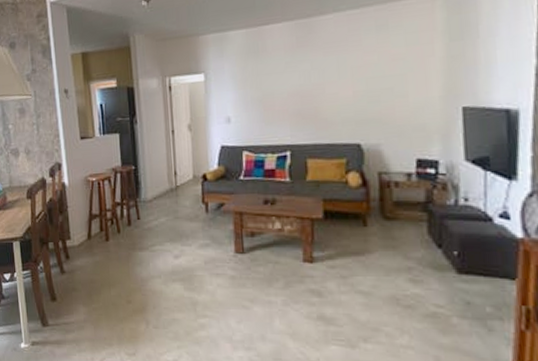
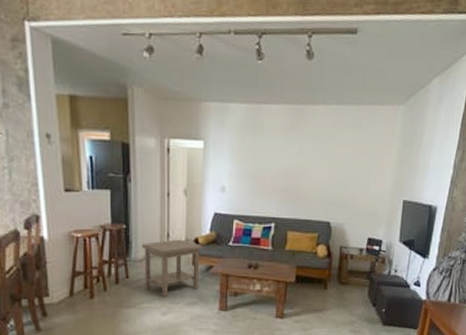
side table: none [150,176,211,240] -> present [141,239,202,298]

